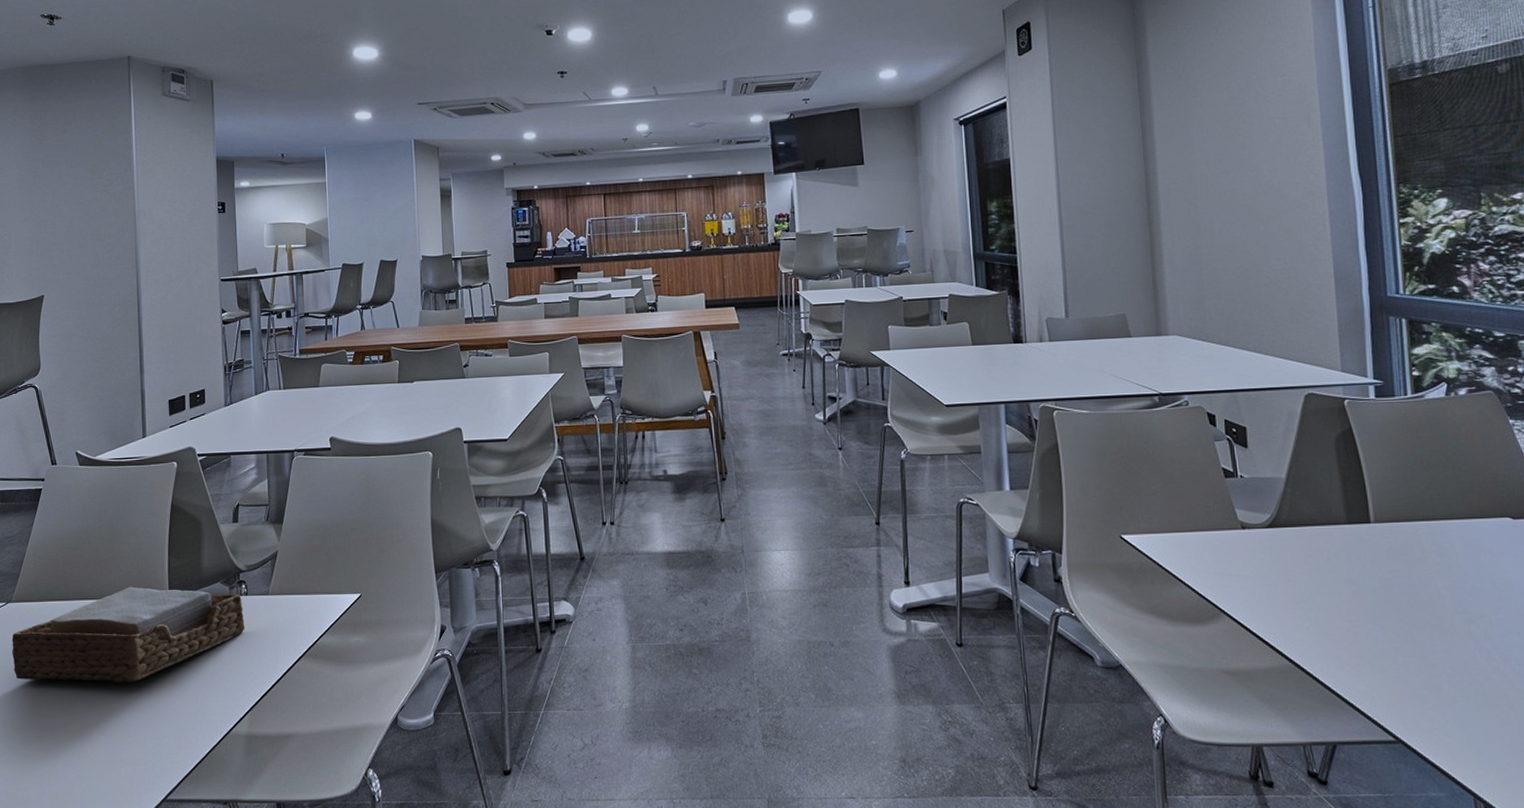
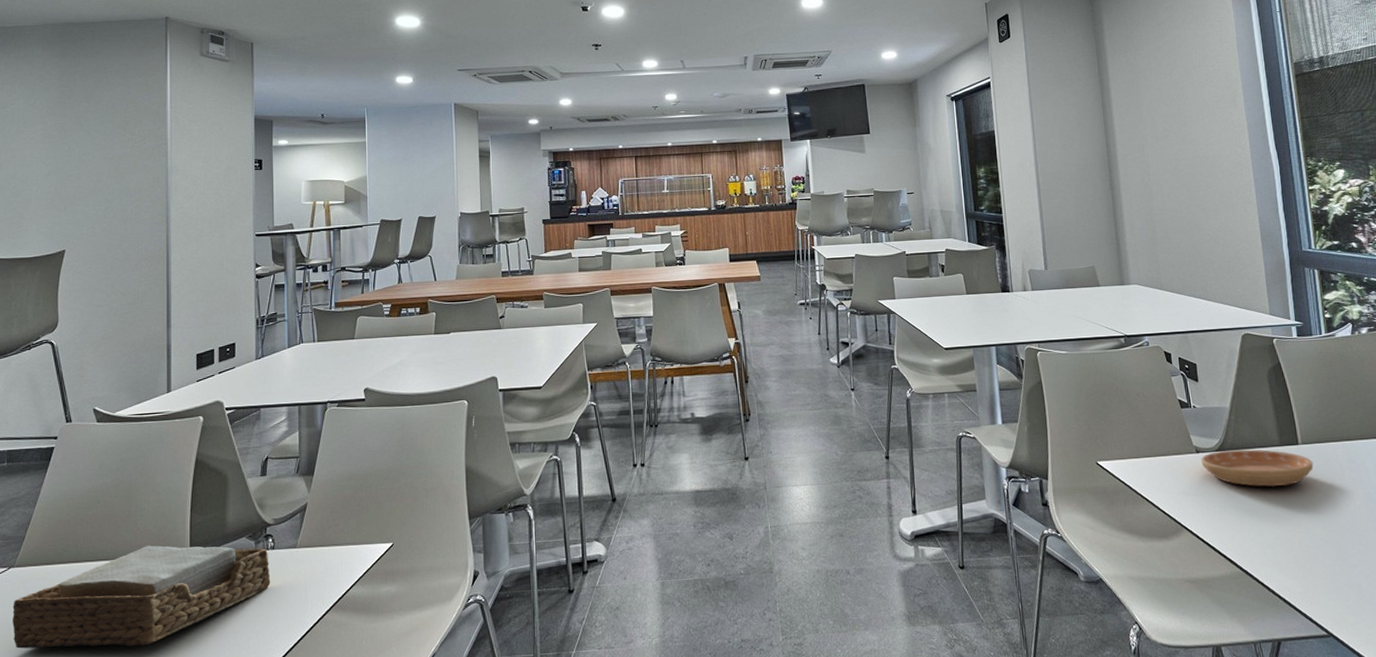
saucer: none [1247,527,1388,570] -> present [1201,449,1314,487]

